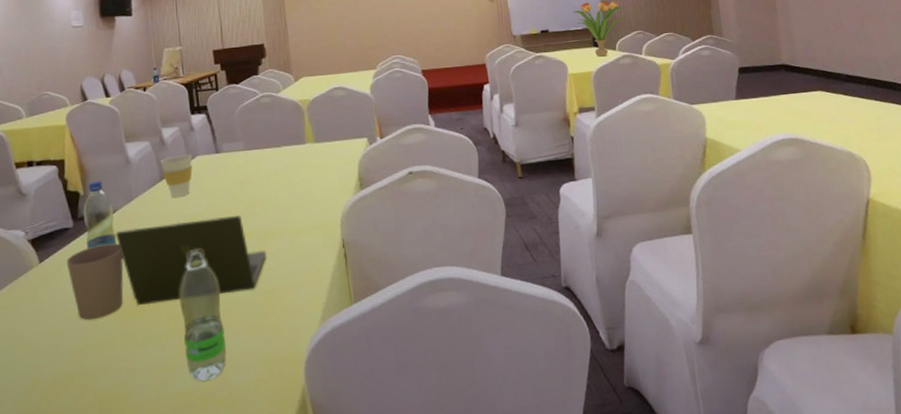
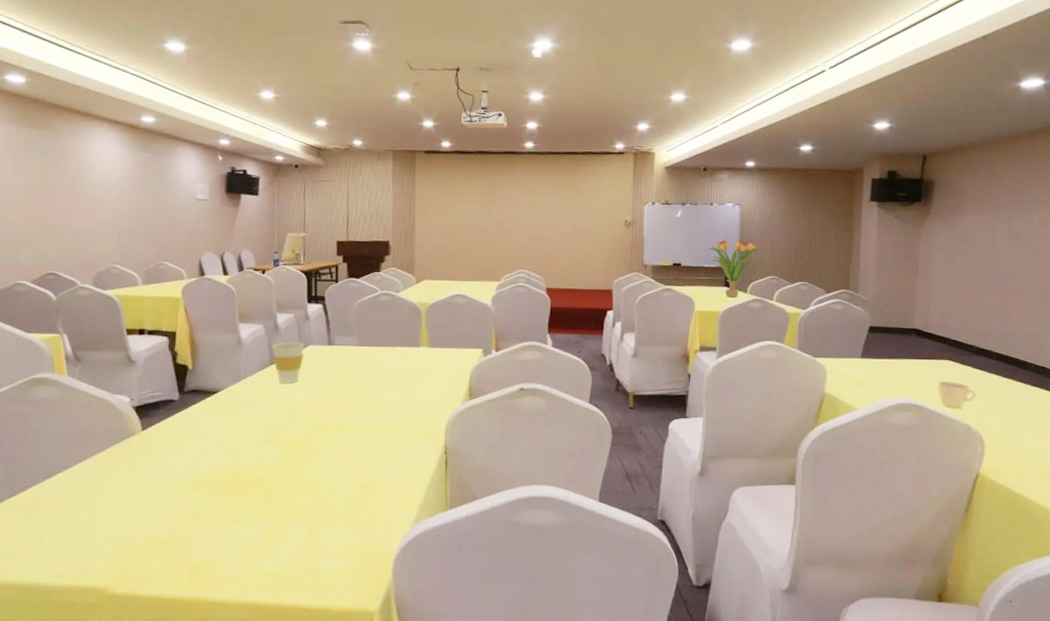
dixie cup: present [66,242,124,320] -> none [169,420,225,491]
bottle: present [83,180,117,249] -> none [189,356,221,423]
laptop: present [115,215,266,305] -> none [220,408,368,485]
bottle: present [179,250,227,382] -> none [277,438,319,565]
cup: none [814,111,853,138] -> present [938,381,976,409]

